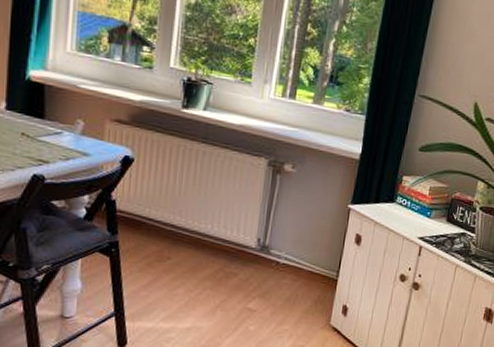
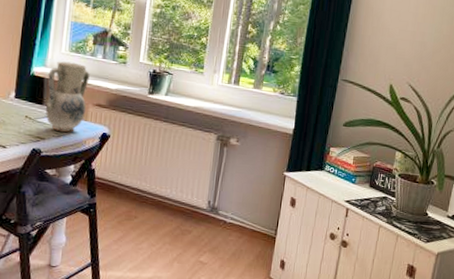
vase: none [47,62,105,154] -> present [45,61,90,132]

